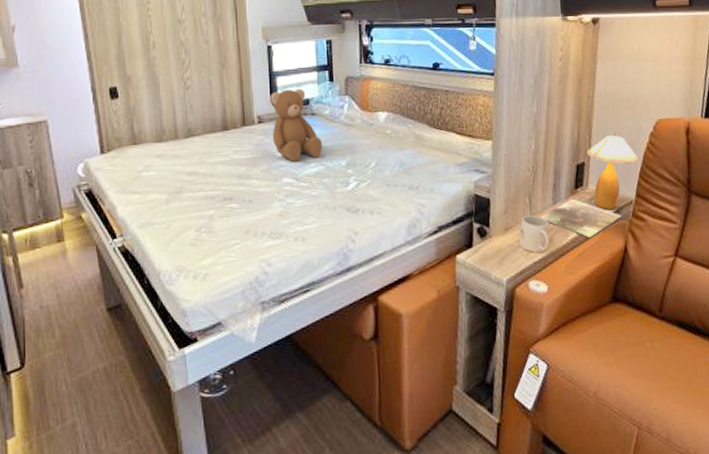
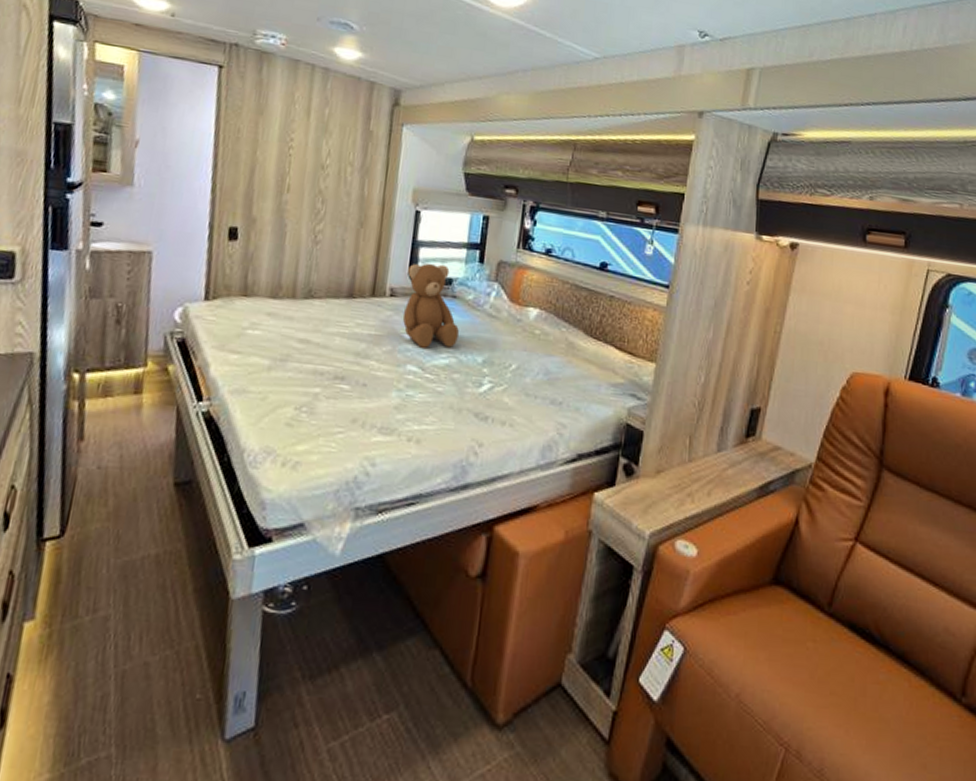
mug: present [518,214,550,253] -> none [670,458,709,508]
magazine: present [540,198,622,239] -> none [700,448,797,501]
table lamp: present [586,132,640,210] -> none [763,378,826,471]

